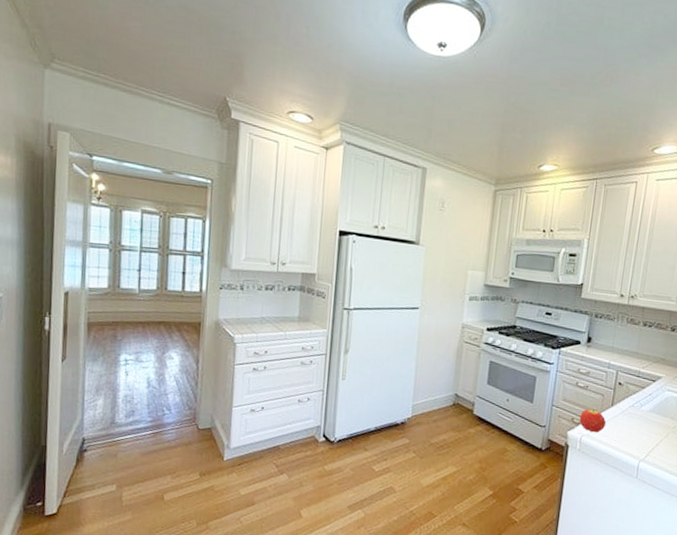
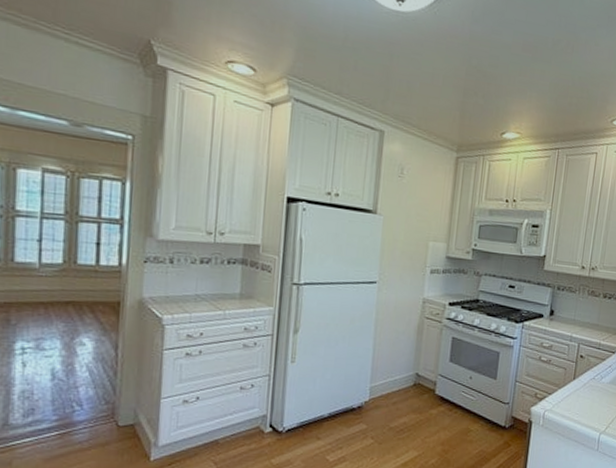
fruit: present [579,409,607,433] -> none [542,383,569,408]

